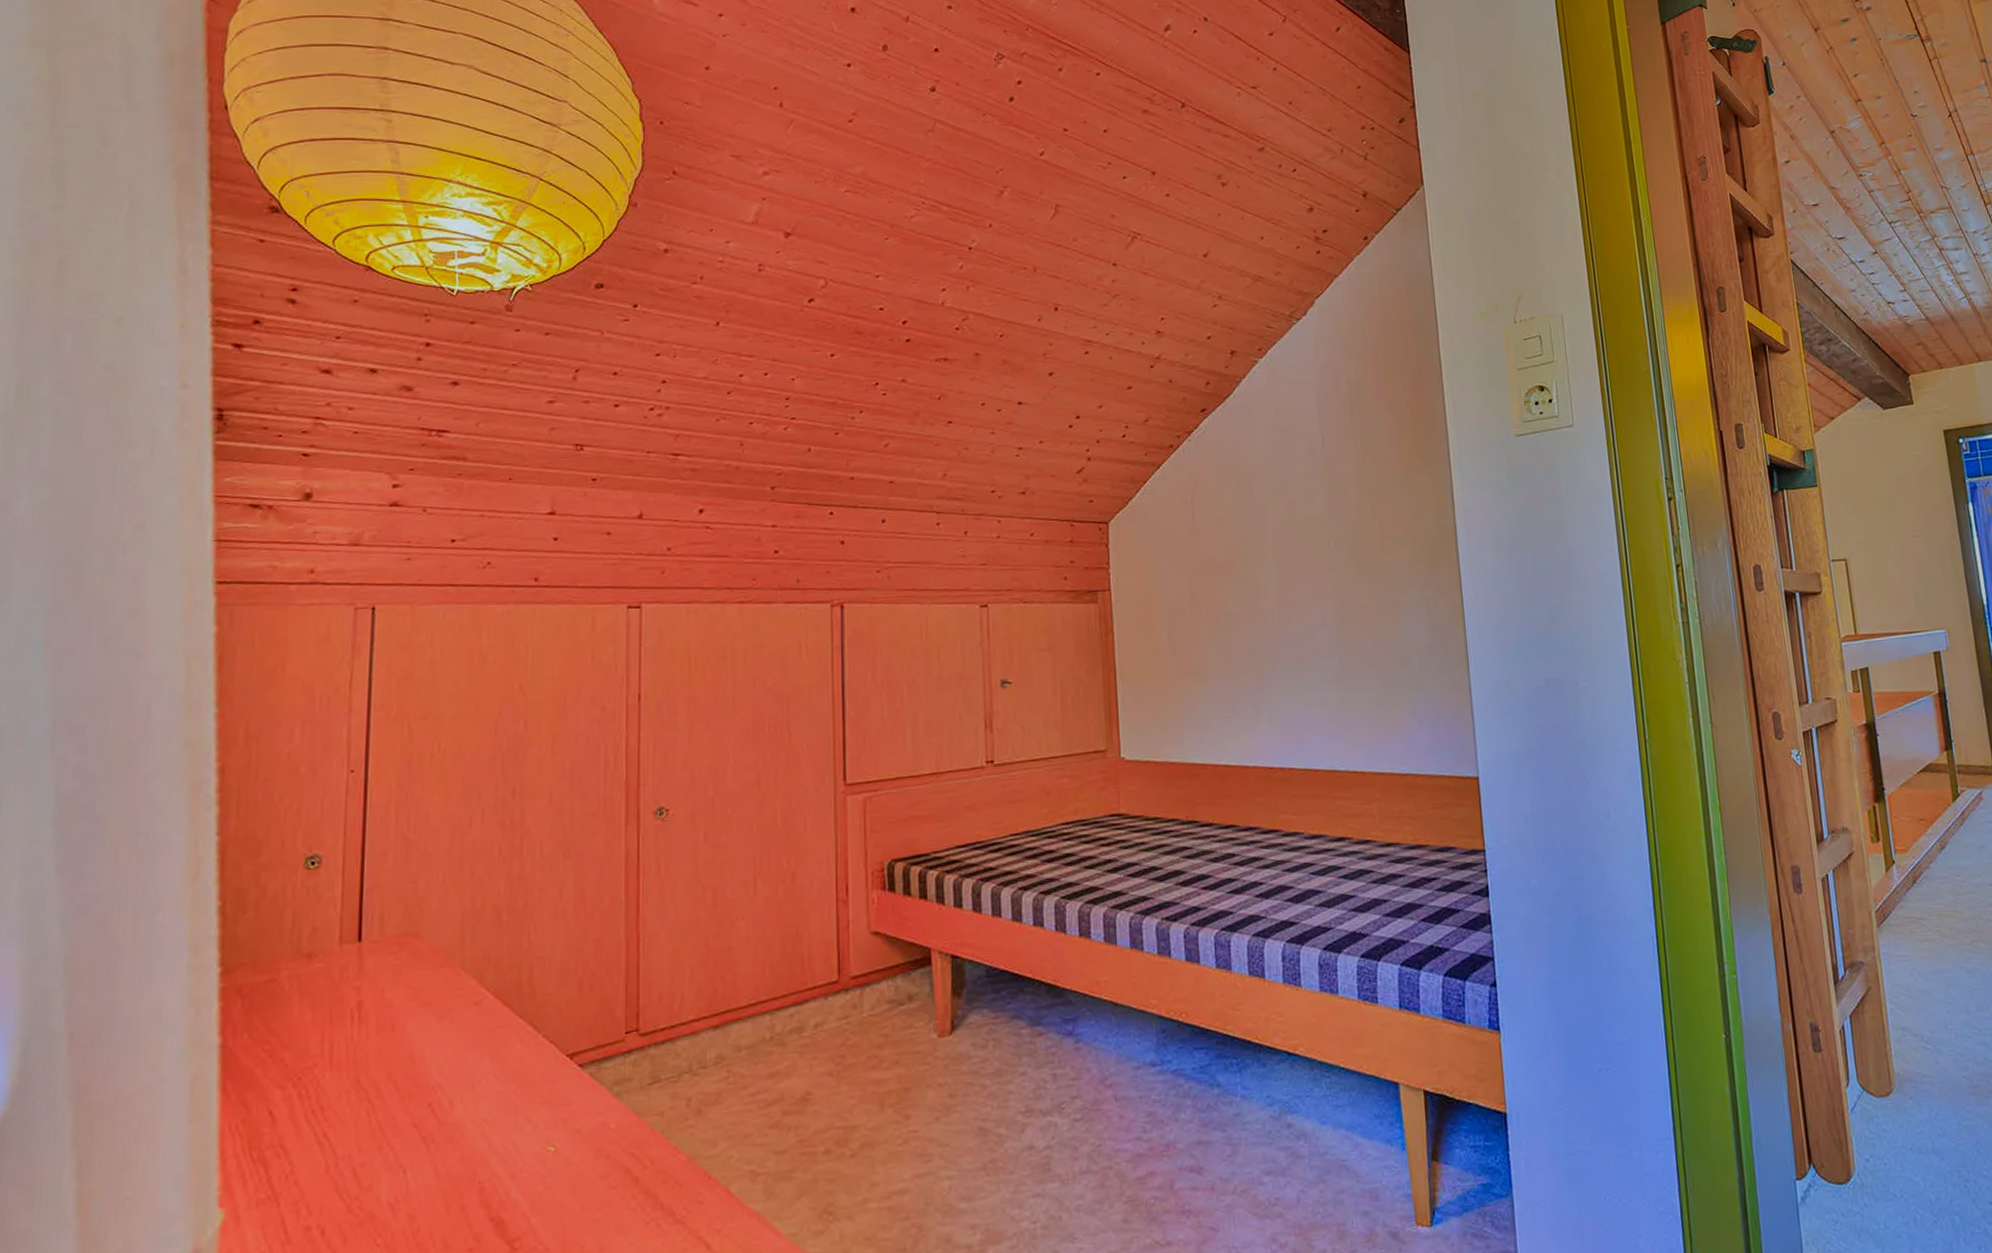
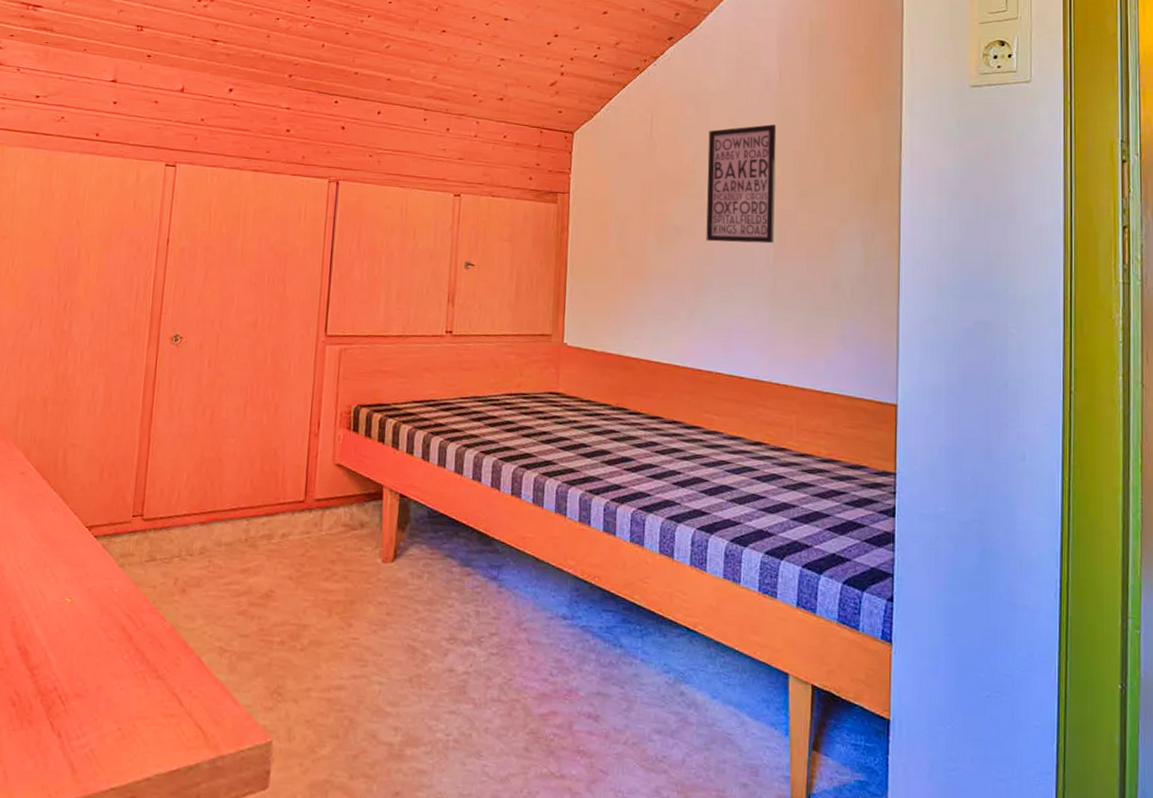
wall art: none [1254,494,1335,627] -> present [706,124,777,244]

